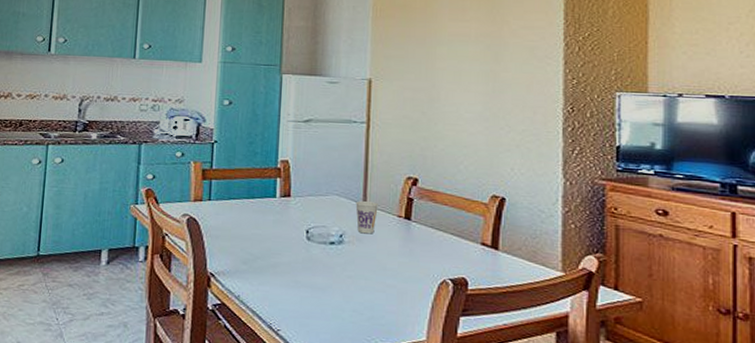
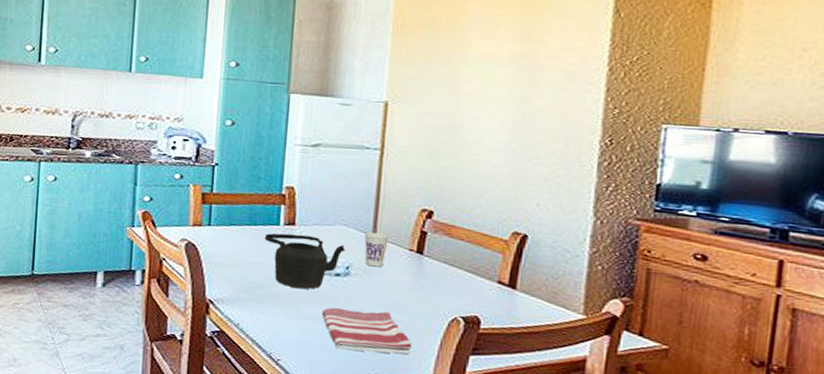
teapot: none [261,205,338,258] -> present [264,233,345,289]
dish towel: none [318,275,406,319] -> present [321,307,413,354]

